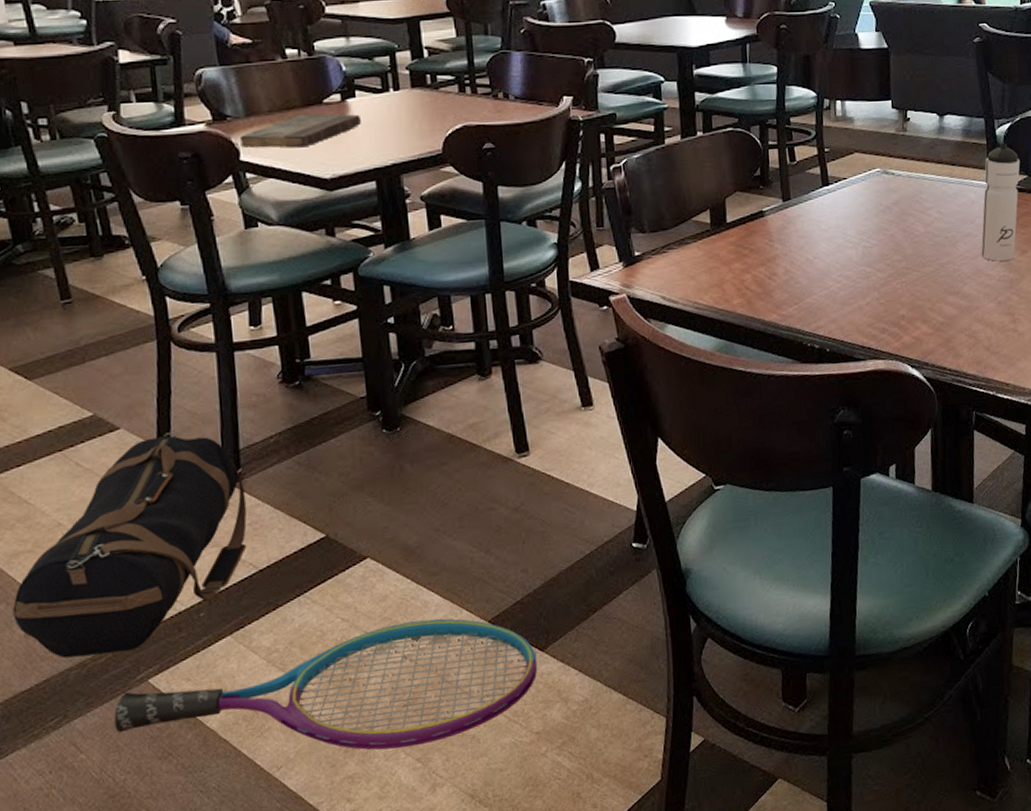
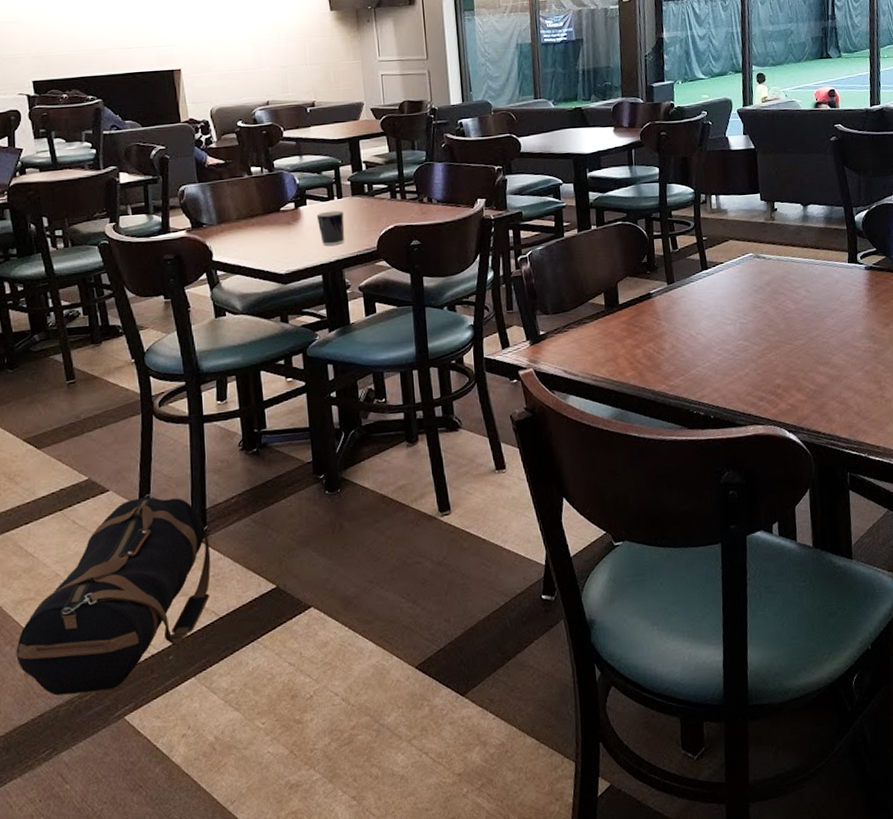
tennis racket: present [114,618,538,751] -> none [95,664,459,788]
book: present [239,114,361,148] -> none [212,219,311,250]
mug: none [368,105,404,147] -> present [316,210,345,246]
water bottle: present [981,143,1021,262] -> none [846,228,879,334]

